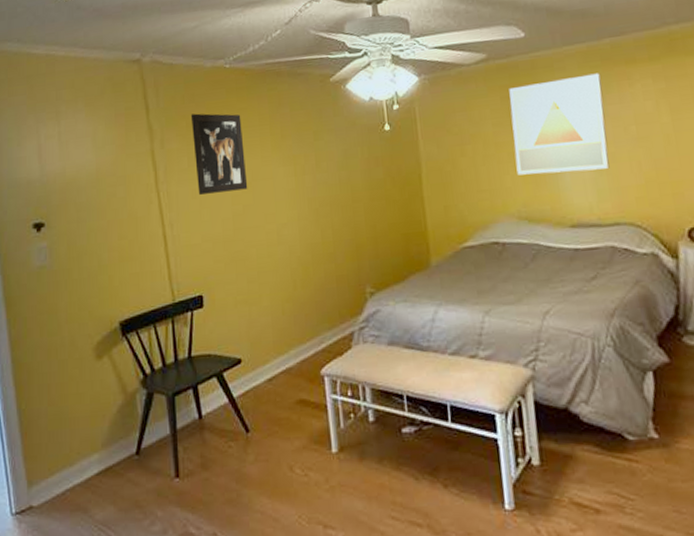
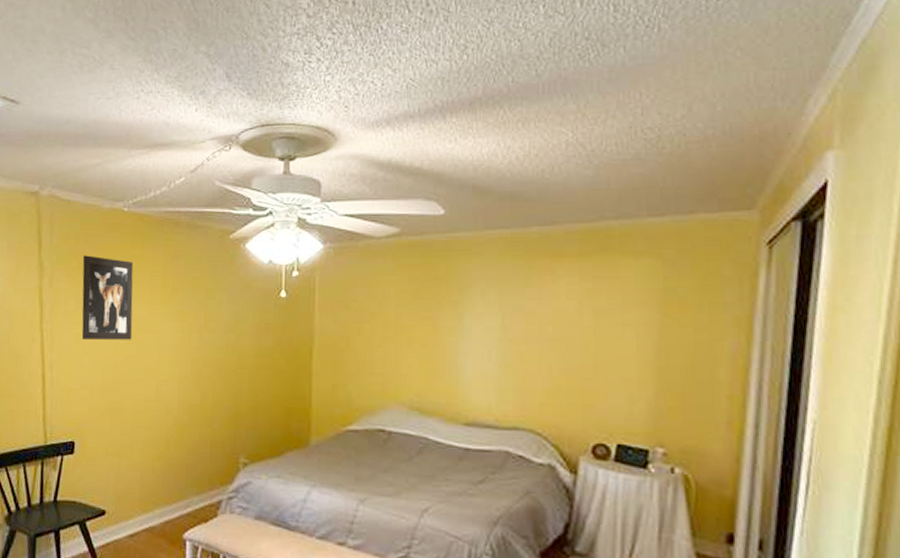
wall art: present [509,73,610,176] -> none [415,263,523,368]

